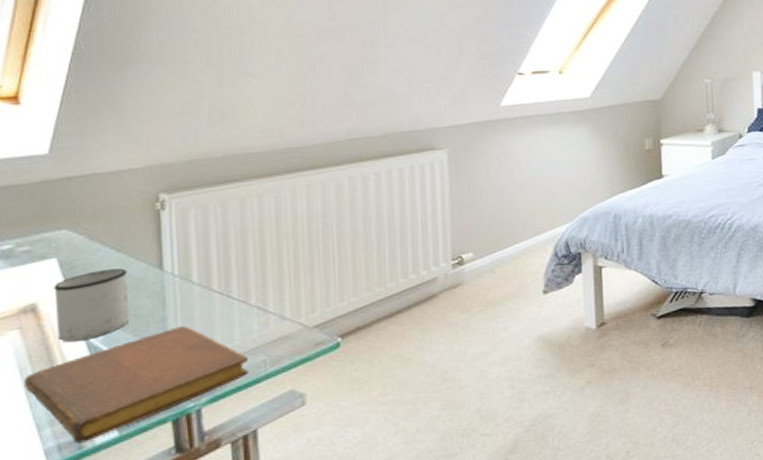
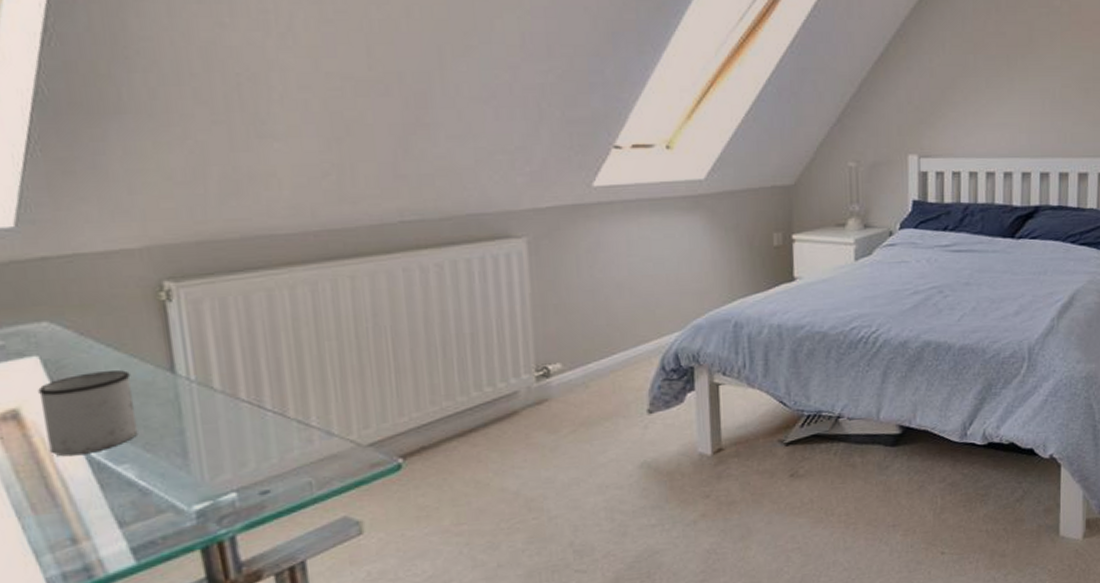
notebook: present [24,326,249,443] -> none [13,440,291,572]

